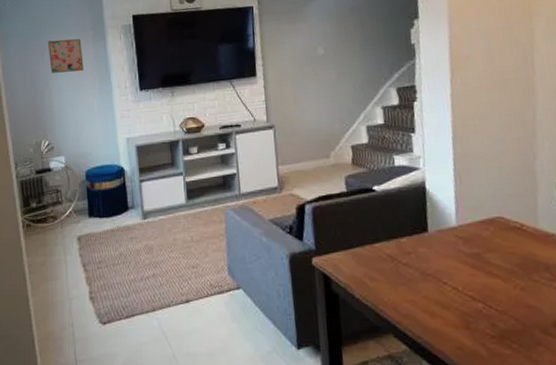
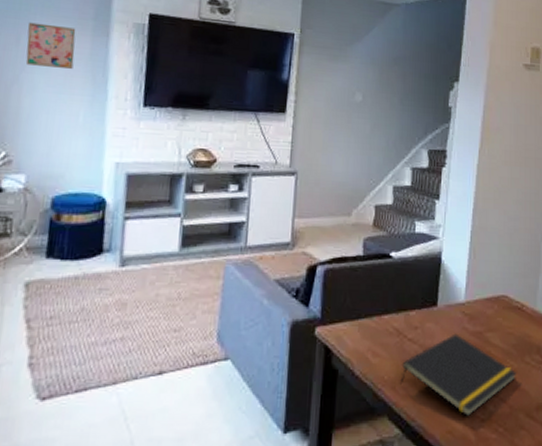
notepad: none [400,256,525,333] -> present [400,333,516,416]

